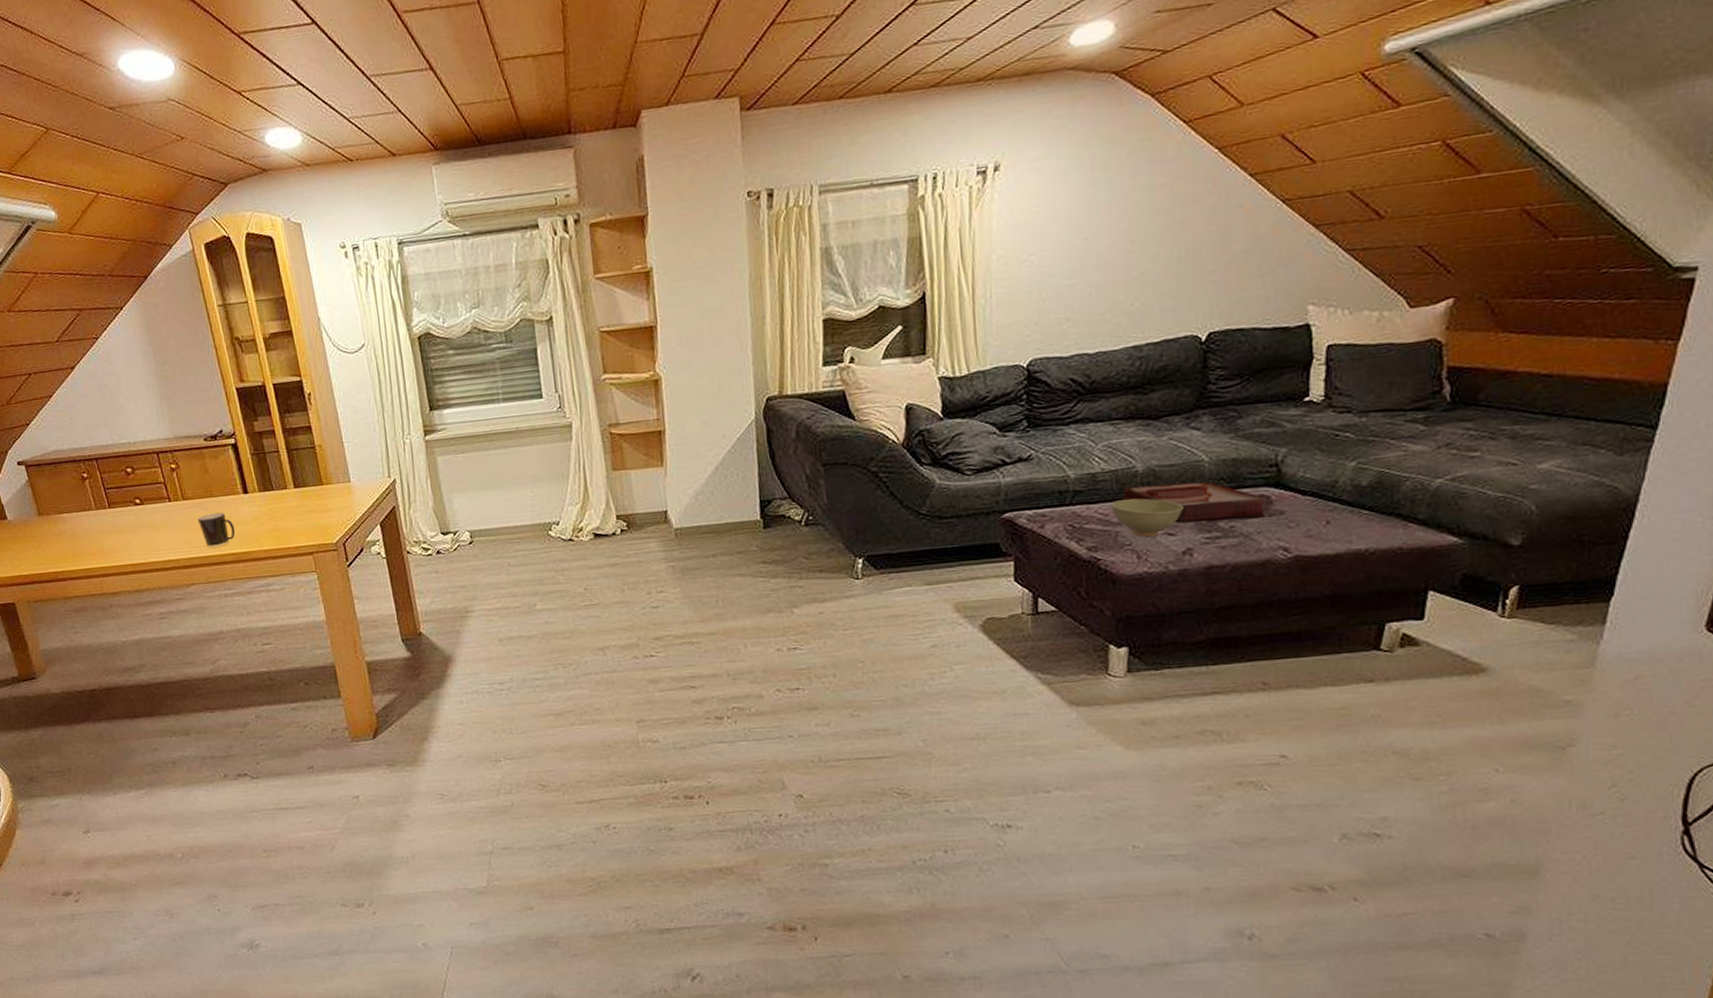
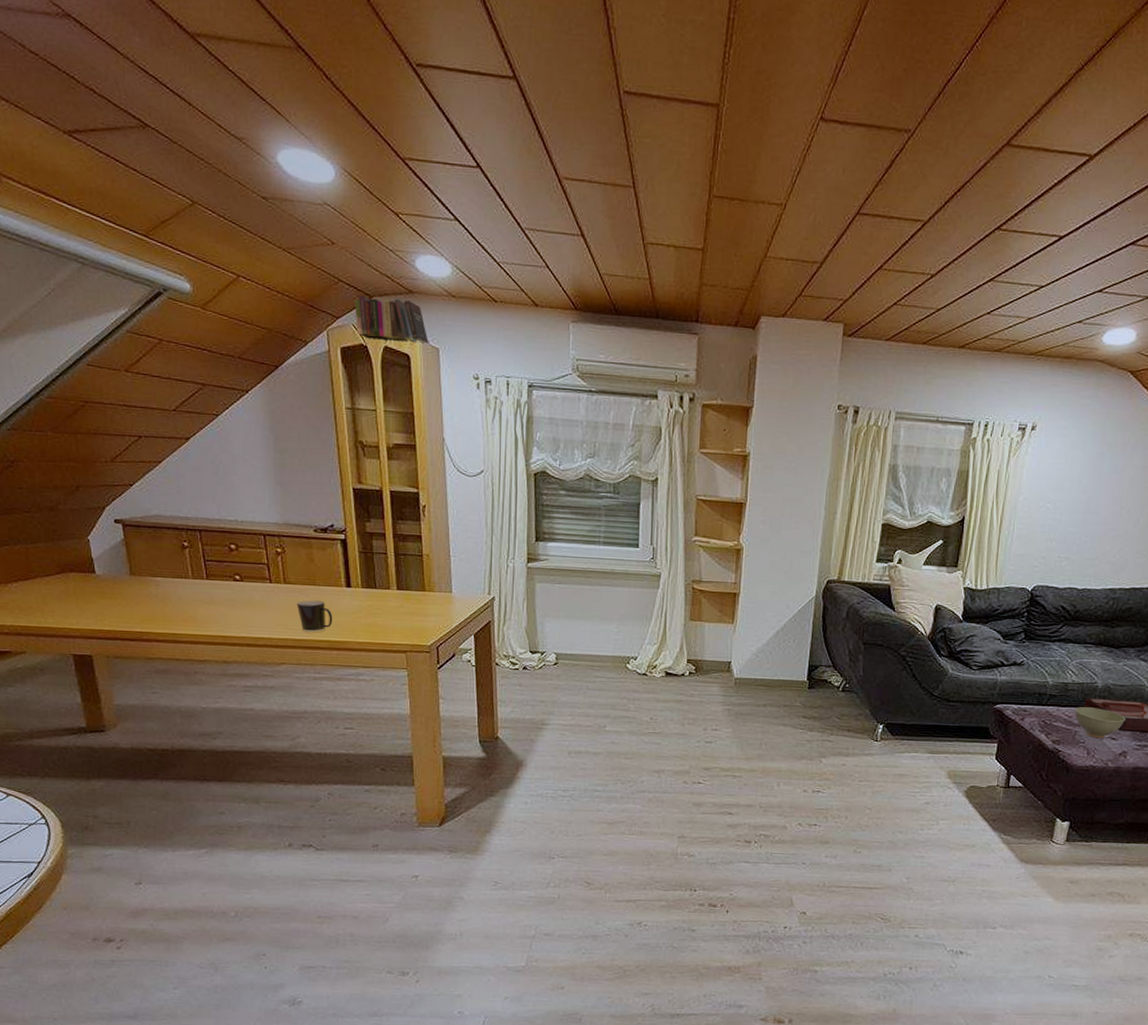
books: none [210,180,290,230] -> present [354,295,429,344]

